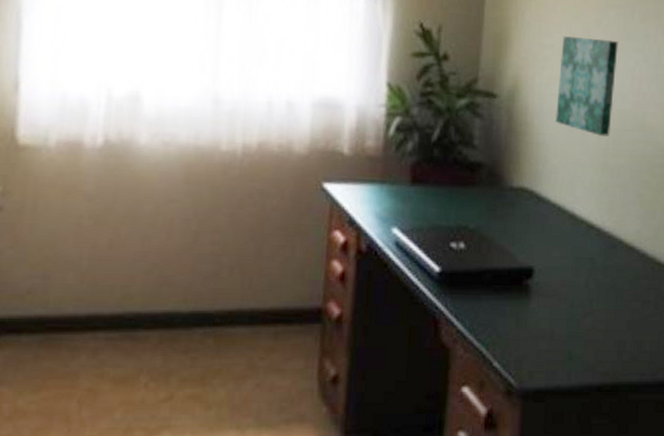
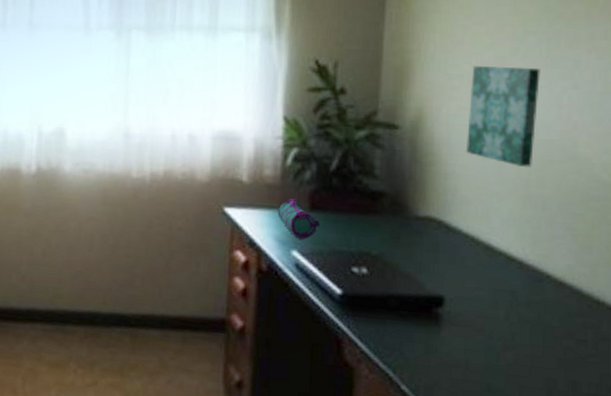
pencil case: none [378,172,420,215] -> present [277,199,320,239]

